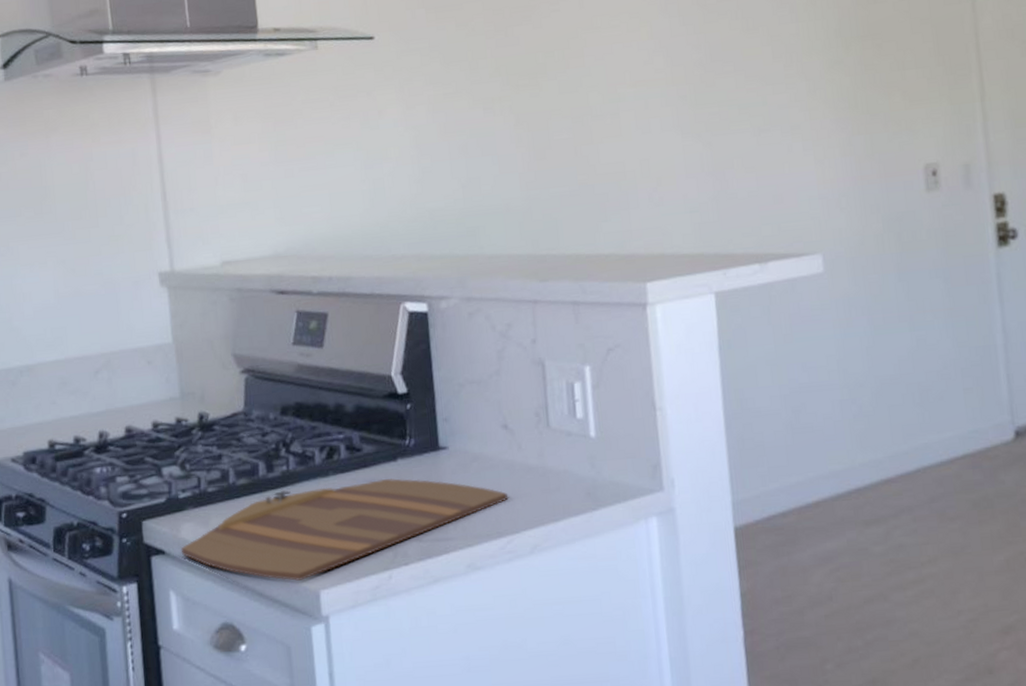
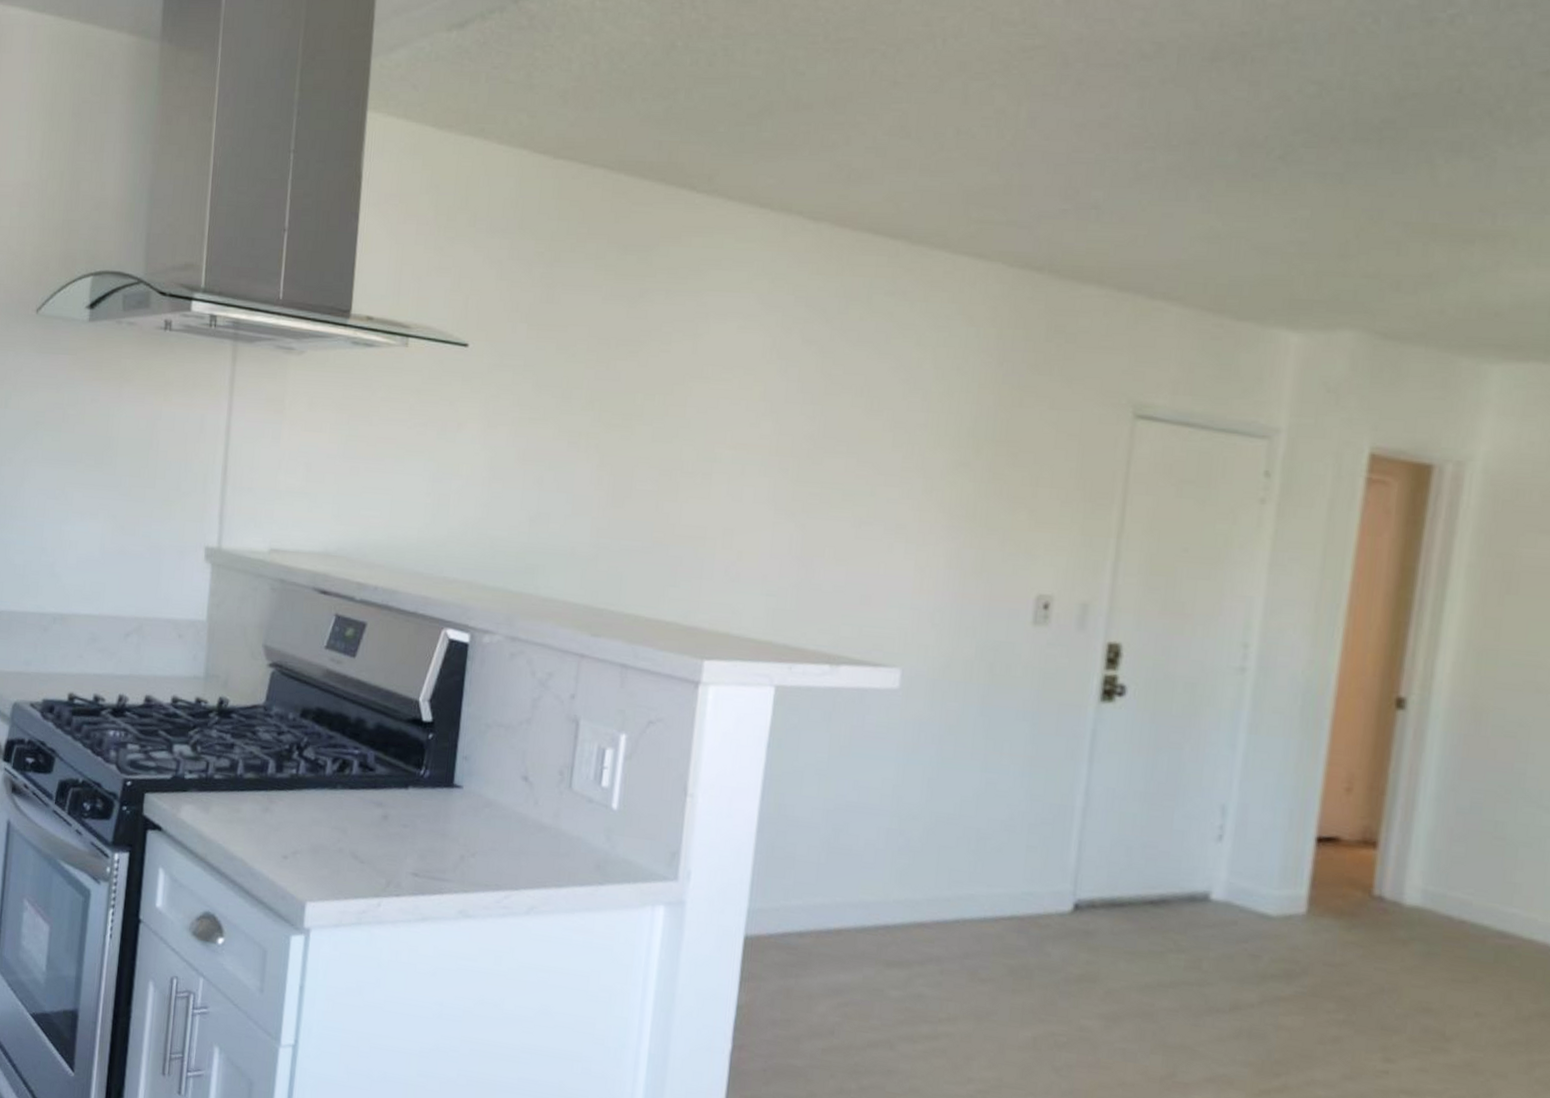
cutting board: present [180,478,508,581] -> none [177,793,514,888]

